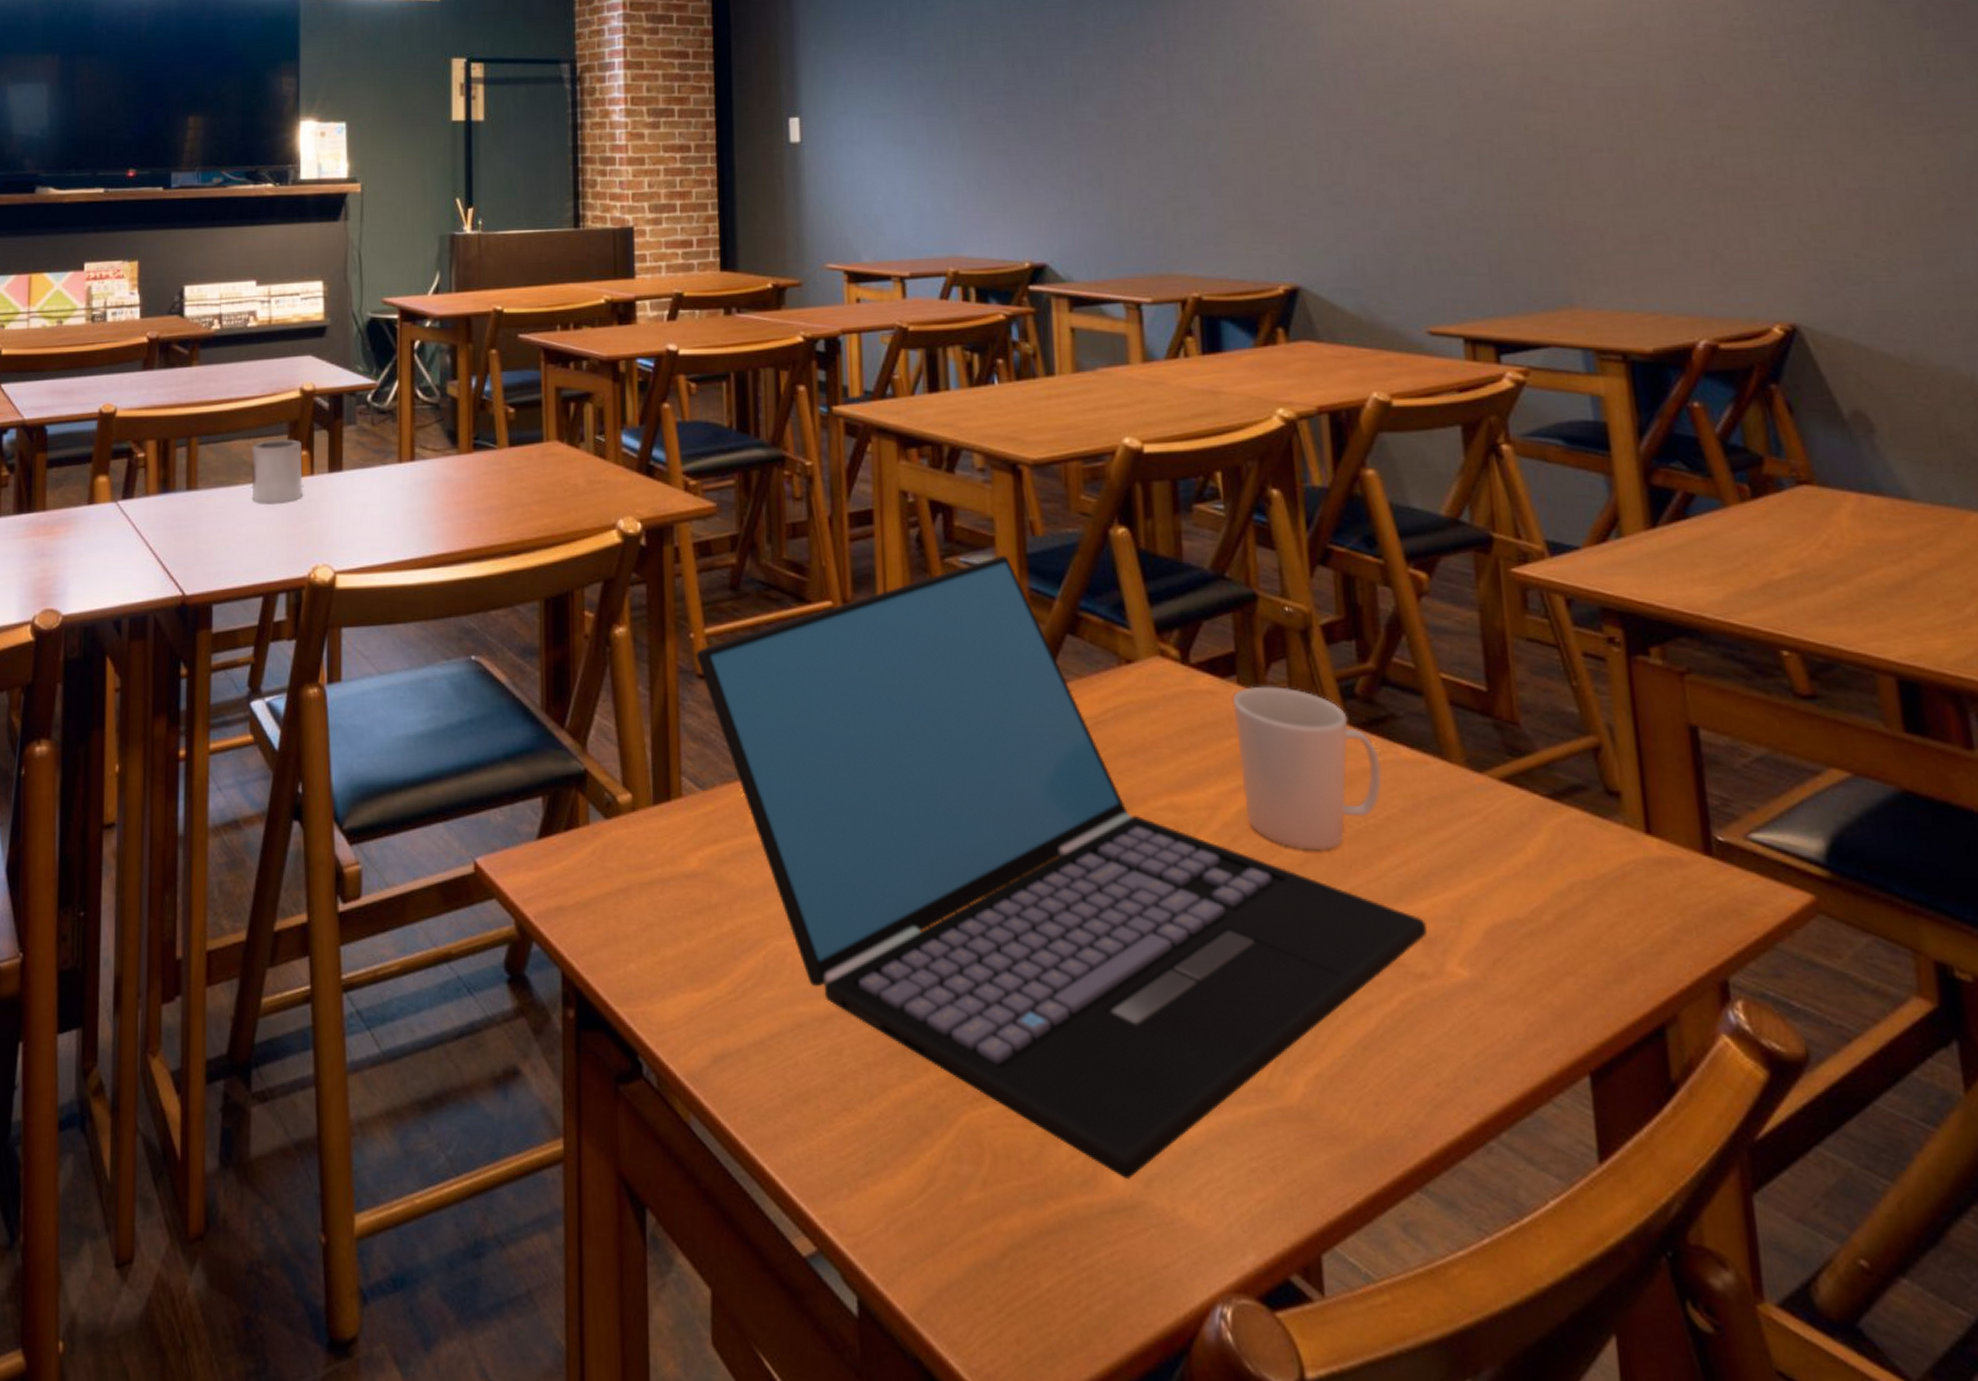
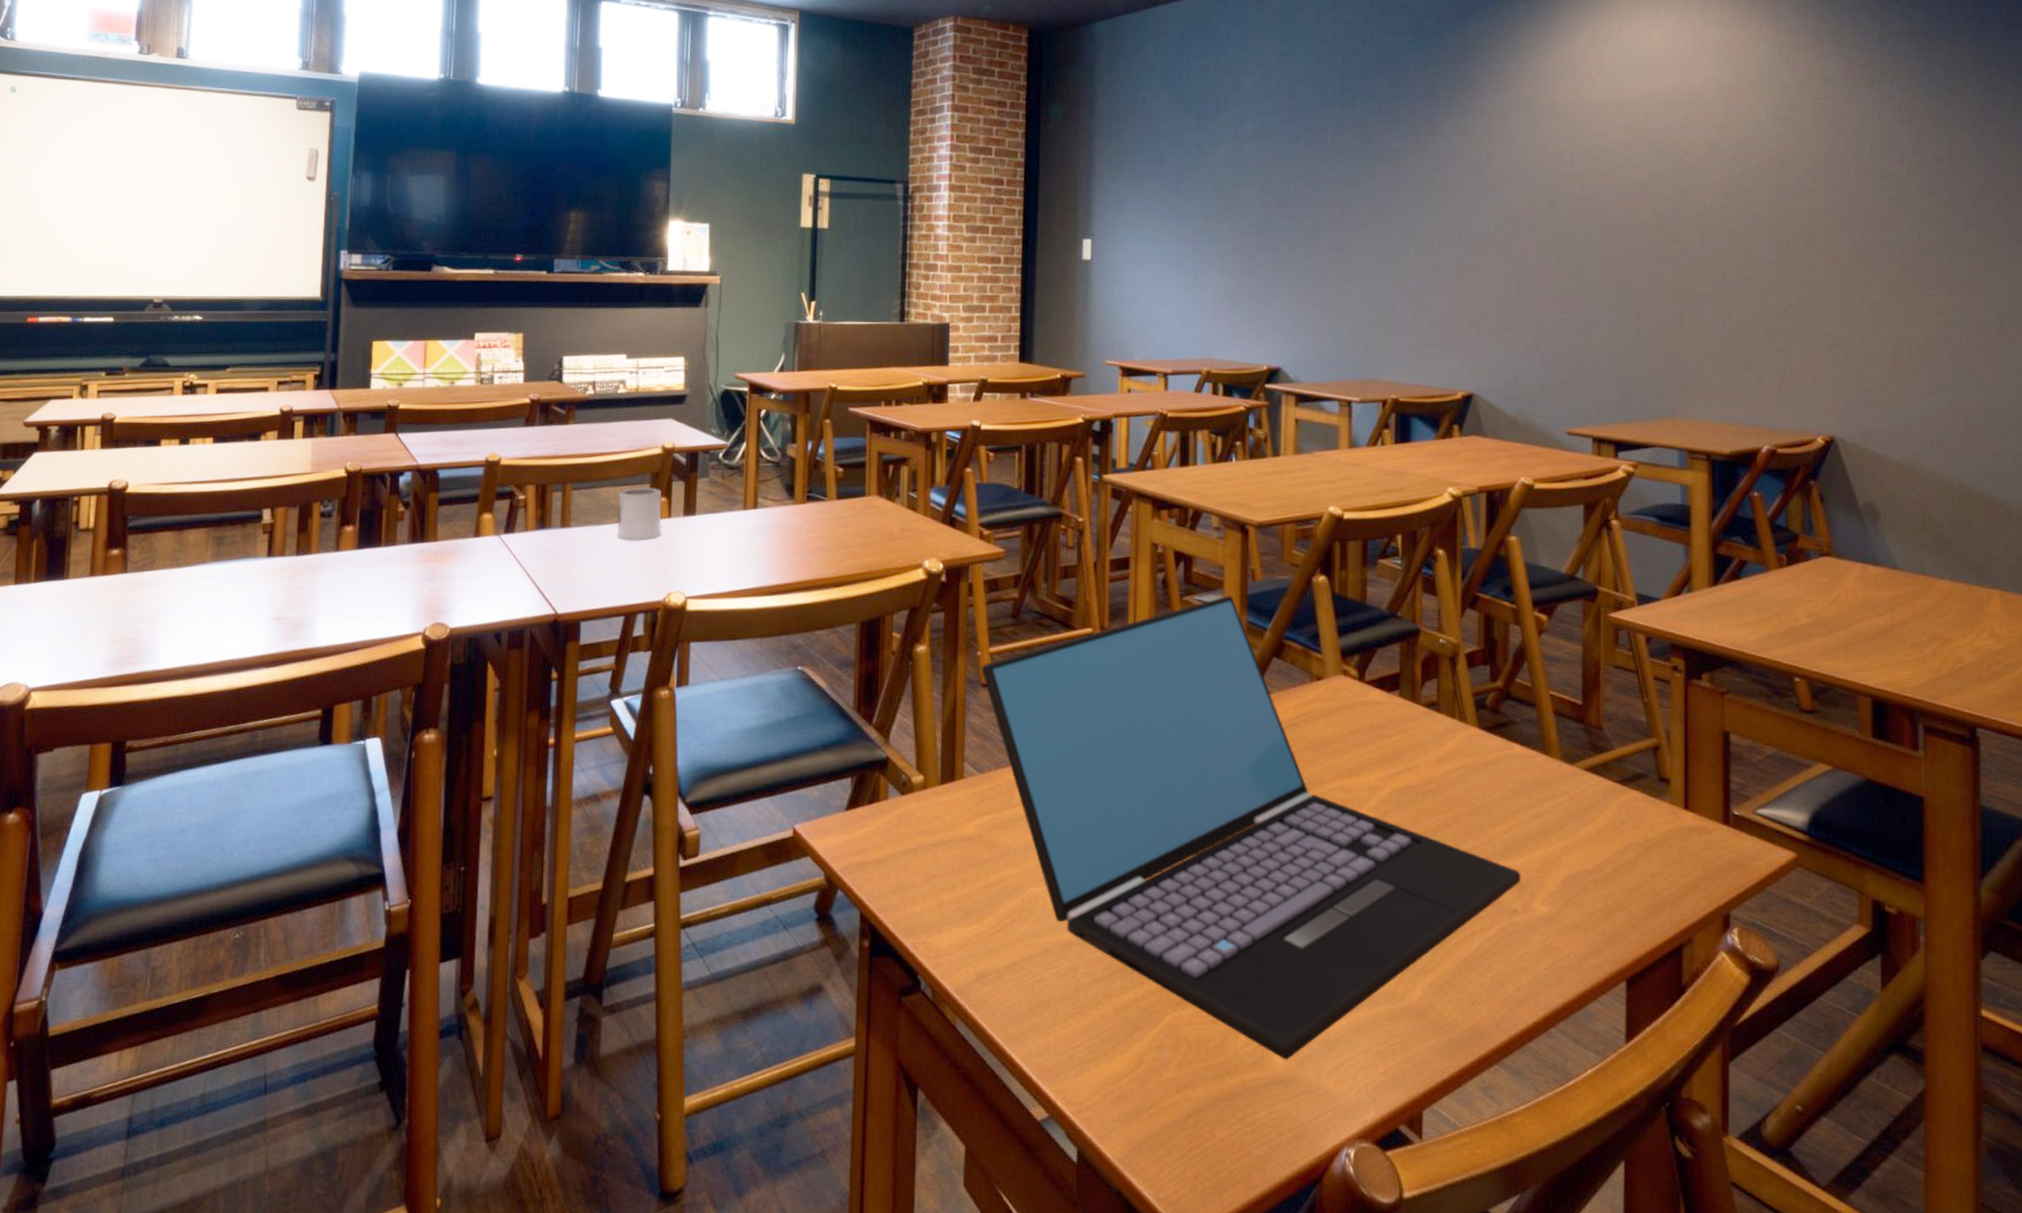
mug: present [1232,686,1382,851] -> none [1394,698,1499,821]

